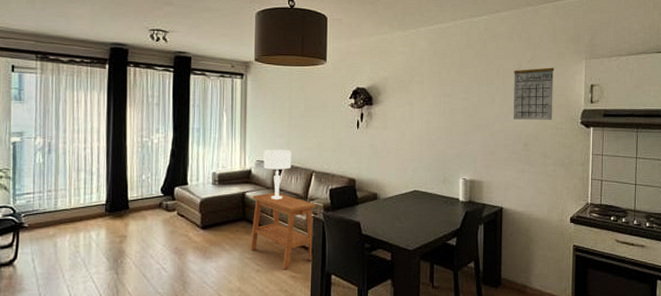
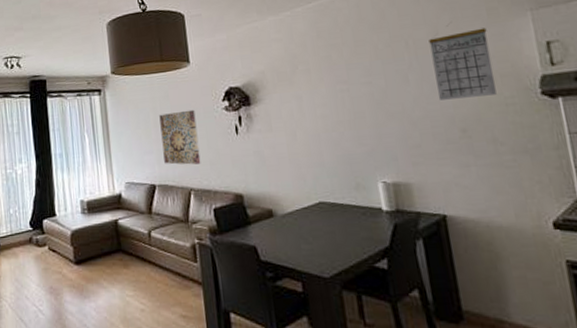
side table: present [250,192,316,270] -> none [126,217,203,309]
table lamp: present [263,150,292,200] -> none [132,167,166,226]
wall art: none [293,102,325,150] -> present [159,109,201,165]

